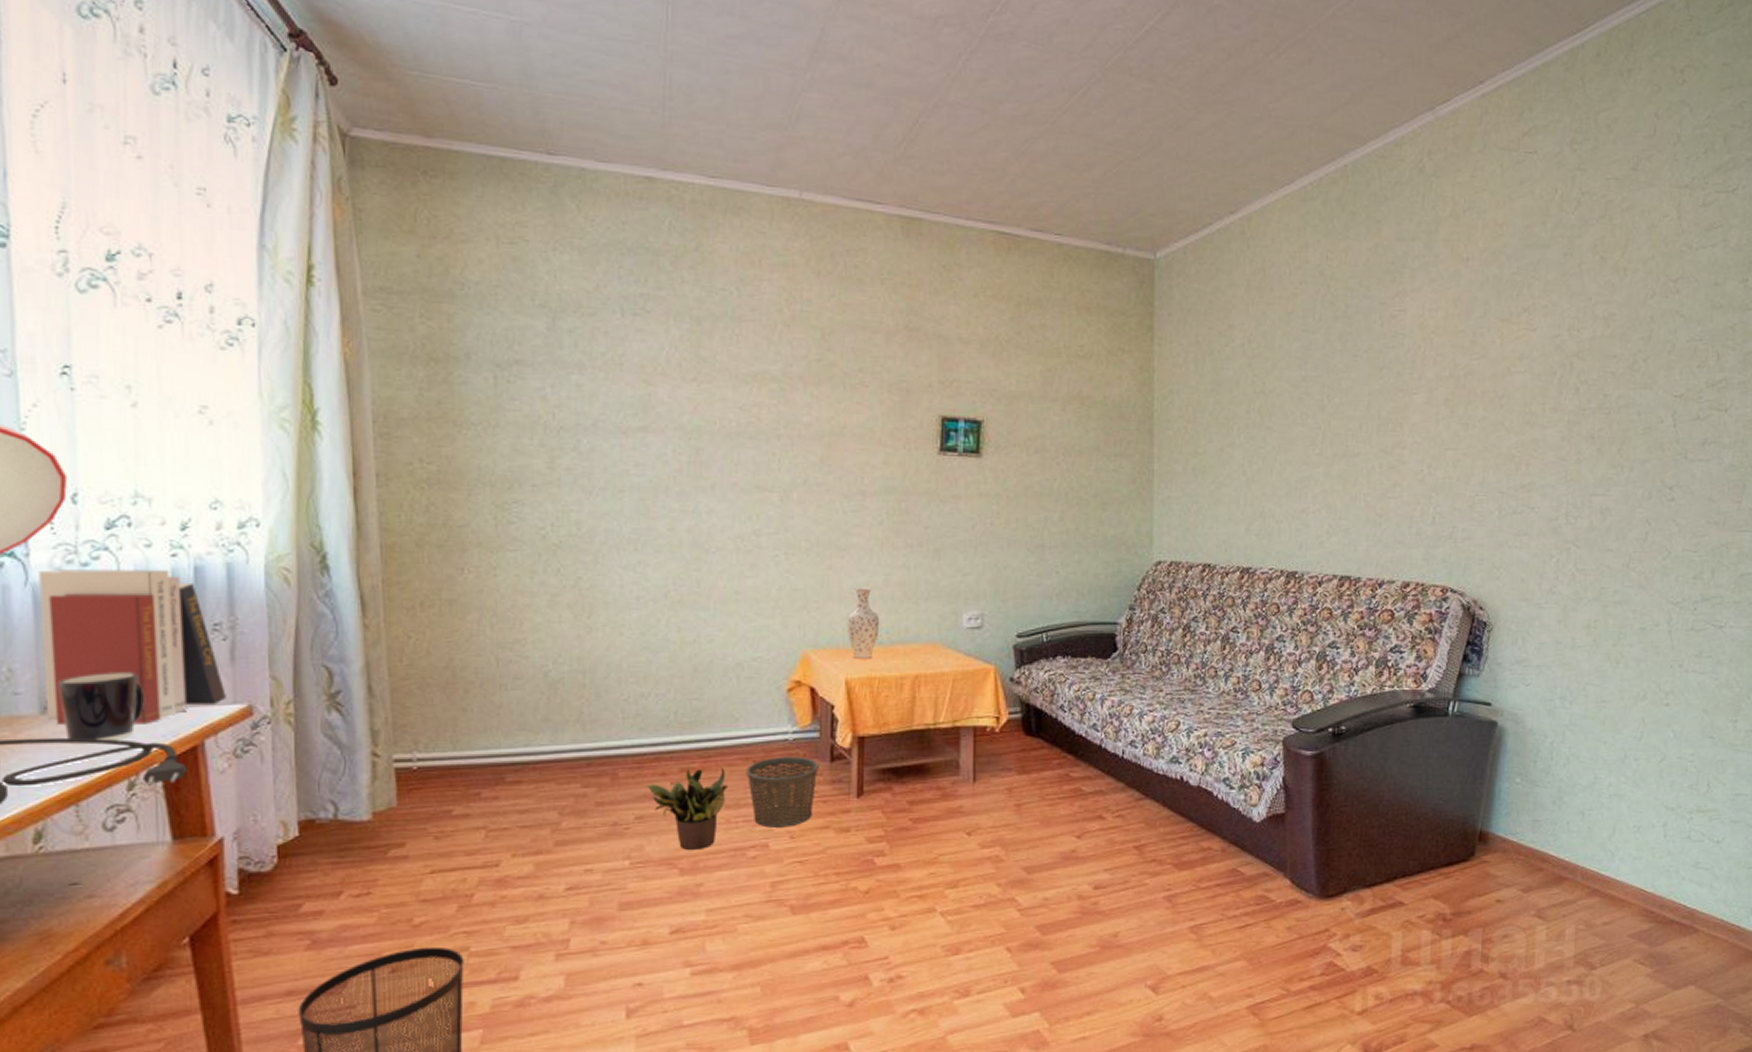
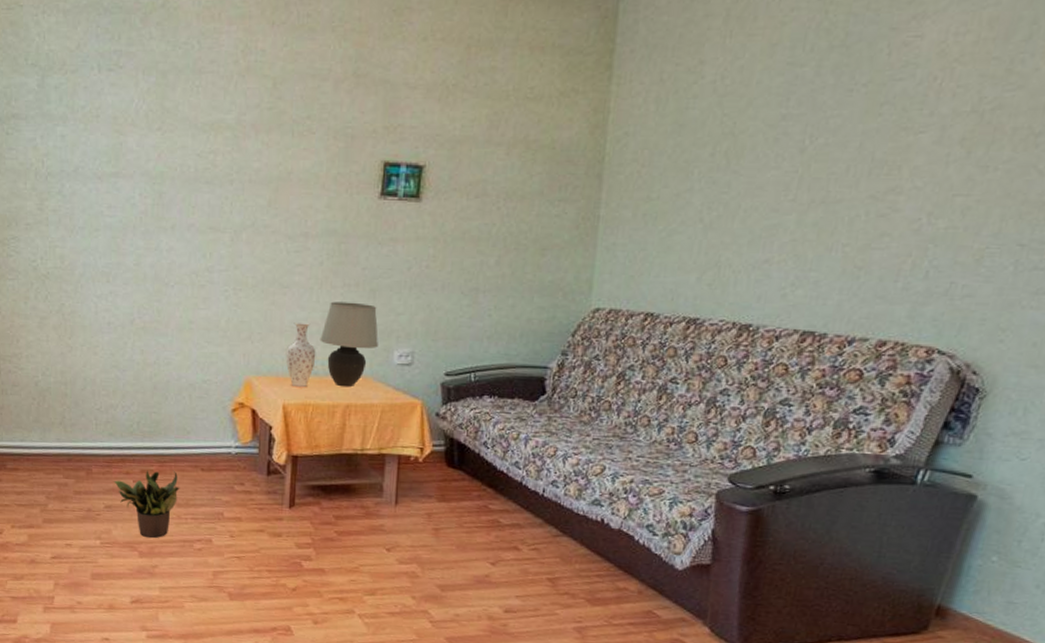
basket: present [746,756,819,828] -> none [195,467,257,527]
table lamp: none [883,563,946,656] -> present [320,301,378,388]

